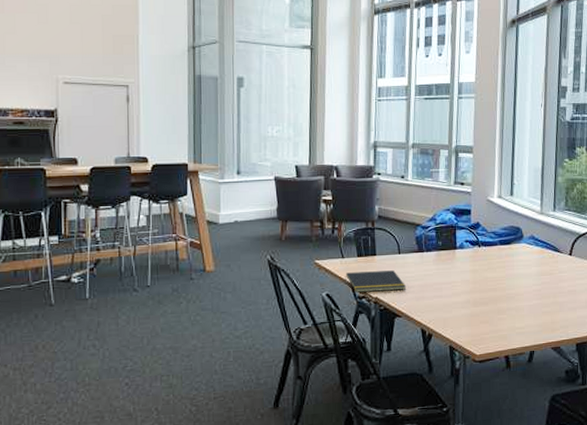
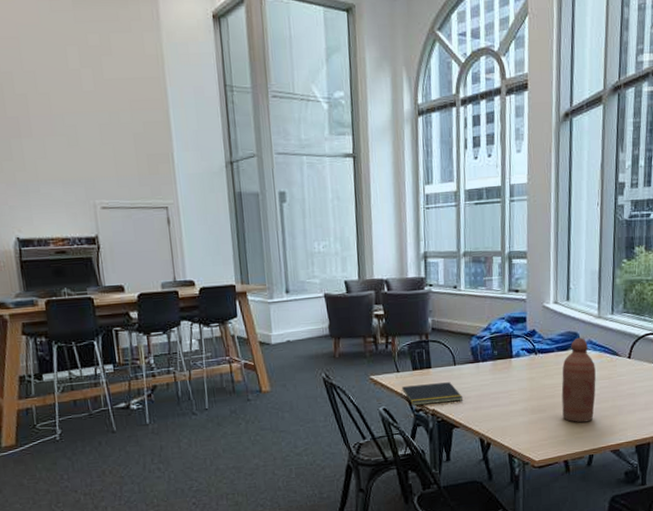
bottle: none [503,232,538,318] -> present [561,337,596,423]

